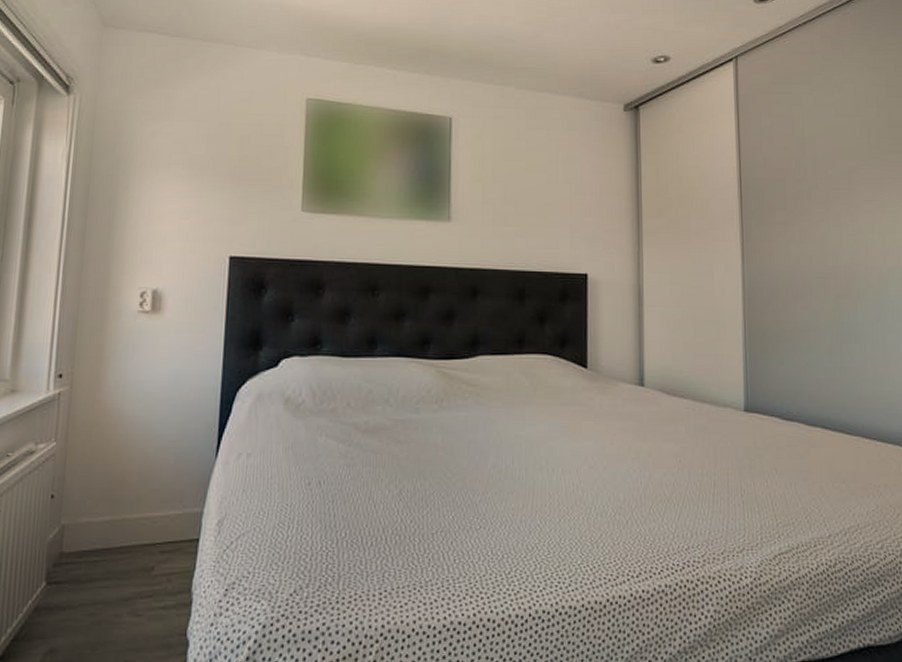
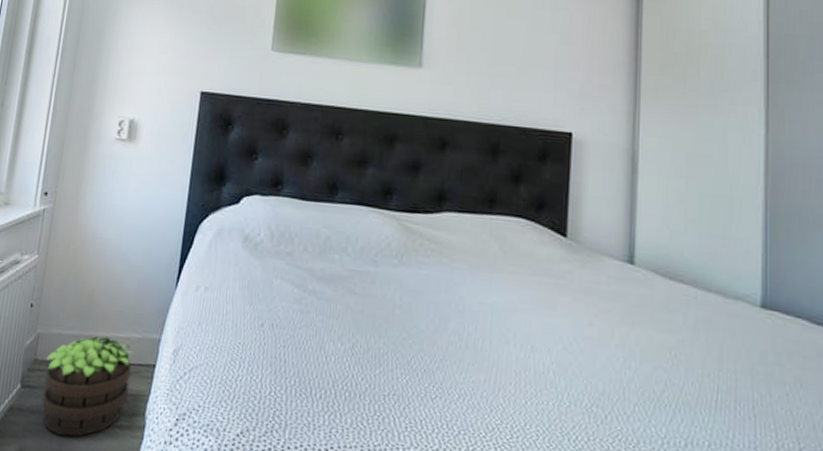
potted plant: none [71,518,175,627] -> present [41,336,135,437]

